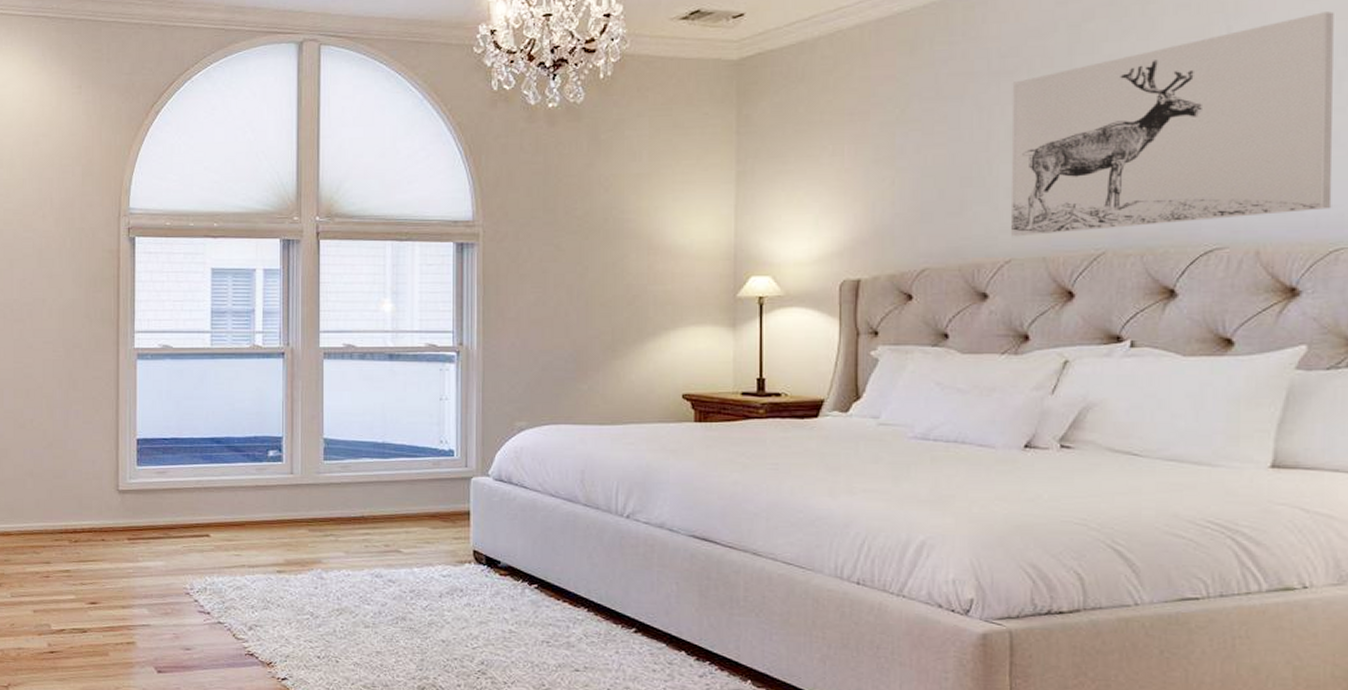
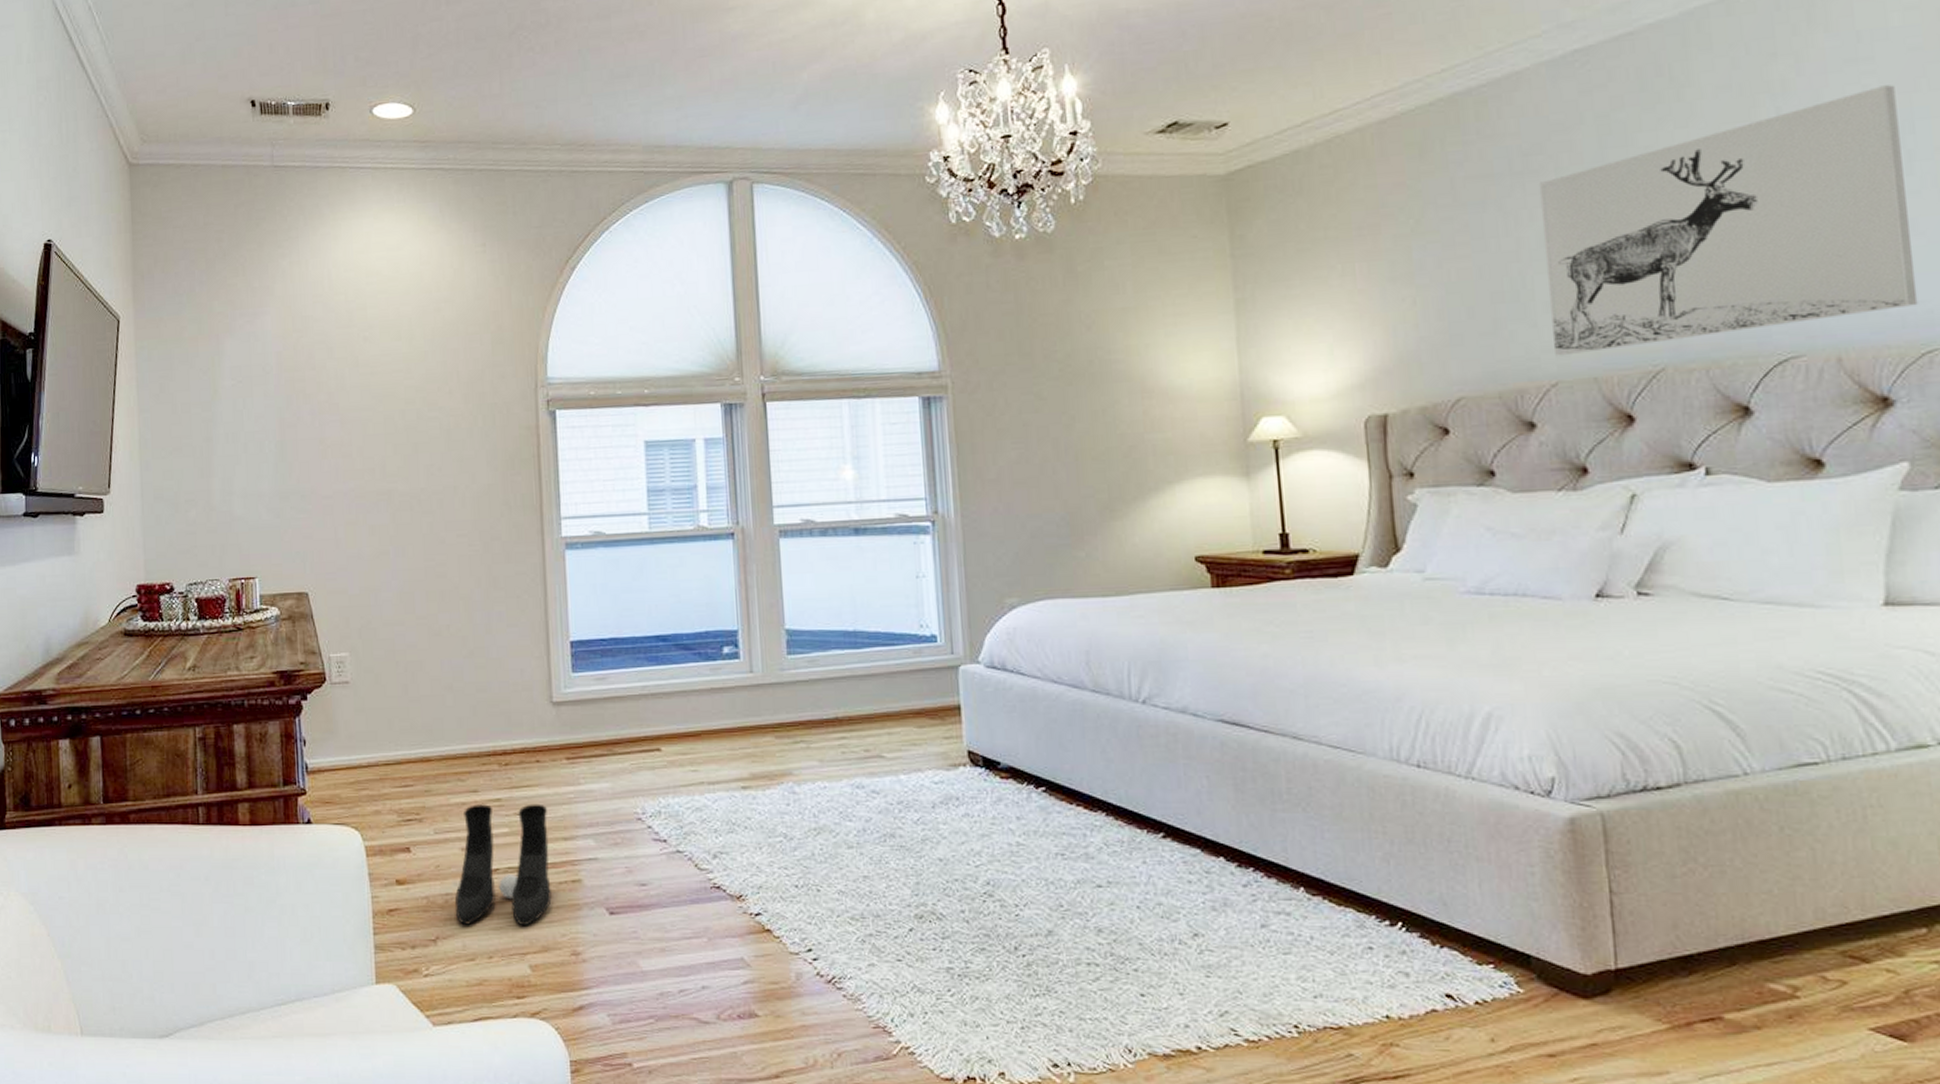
boots: none [25,574,109,679] -> present [454,803,552,927]

